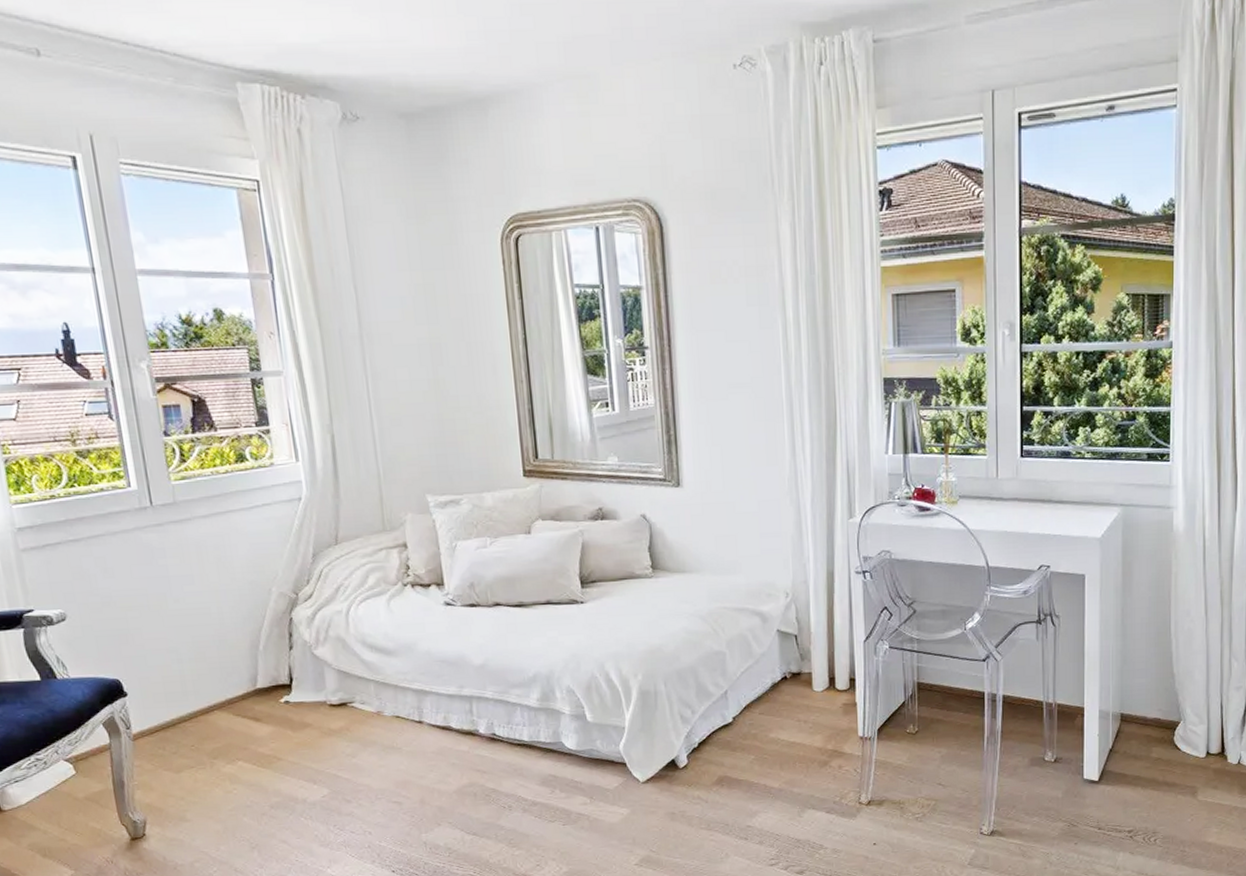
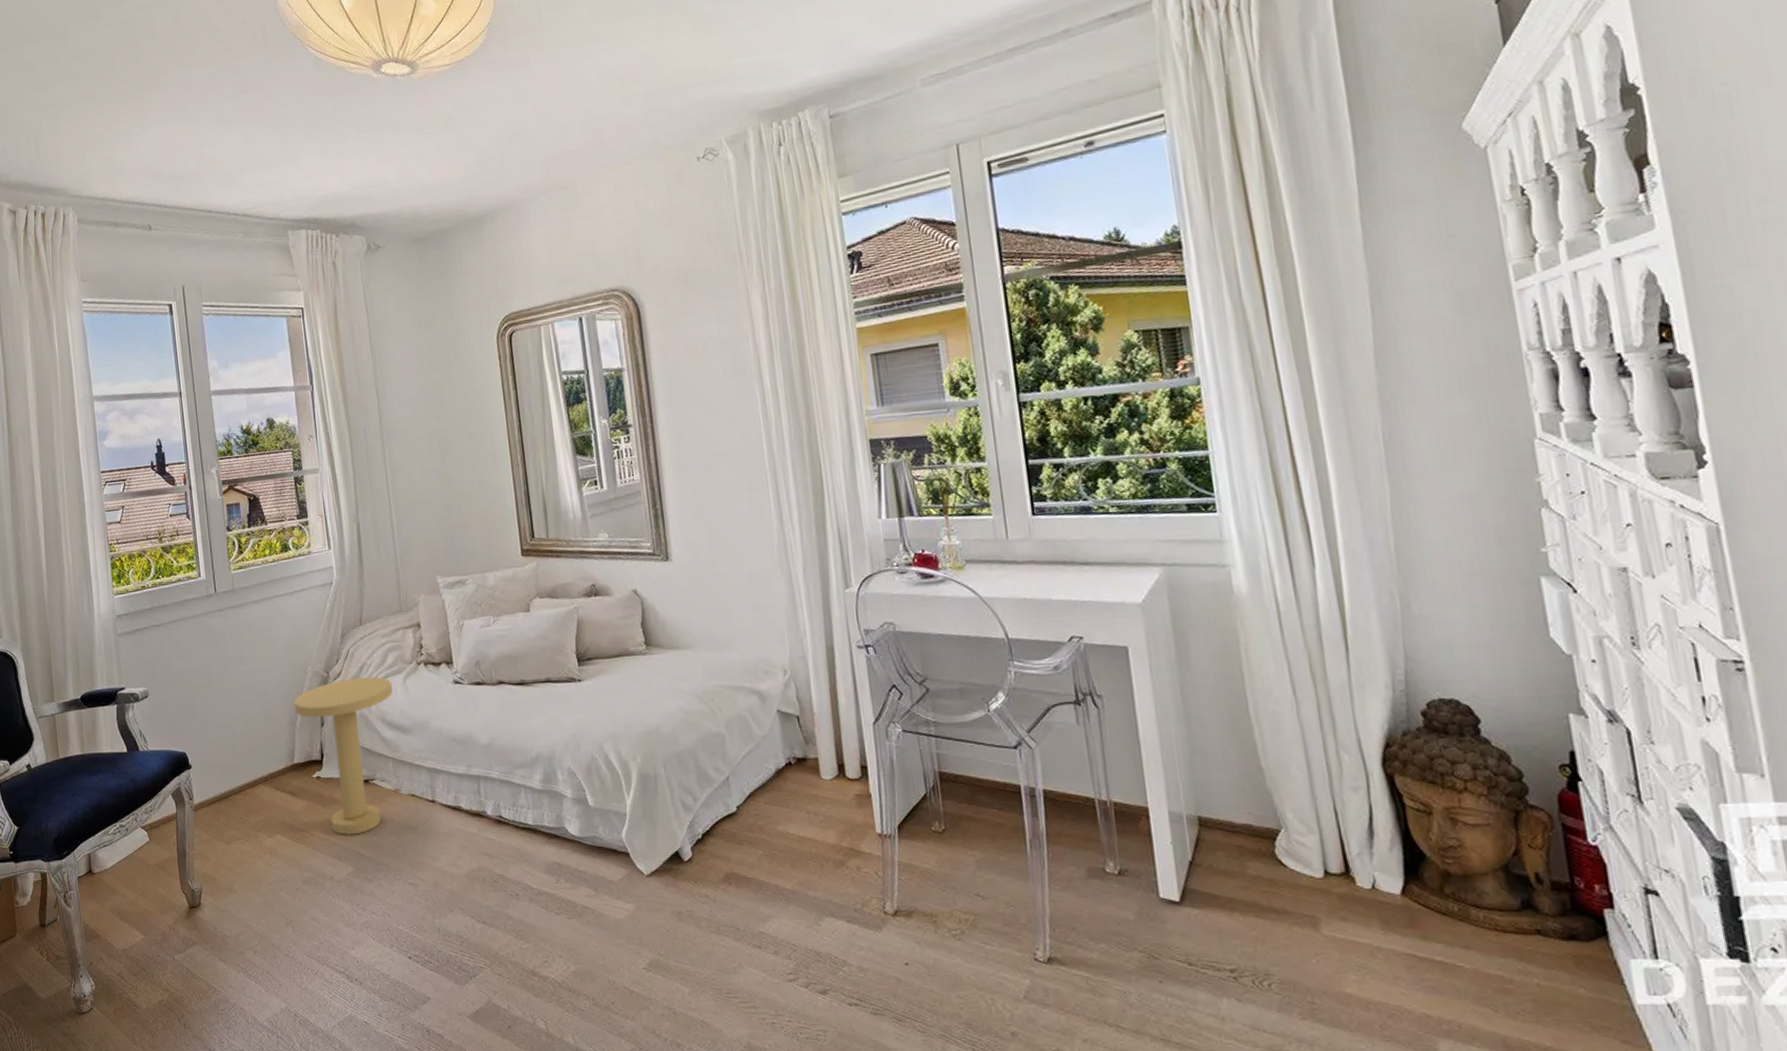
side table: none [255,598,374,759] -> present [293,676,393,835]

